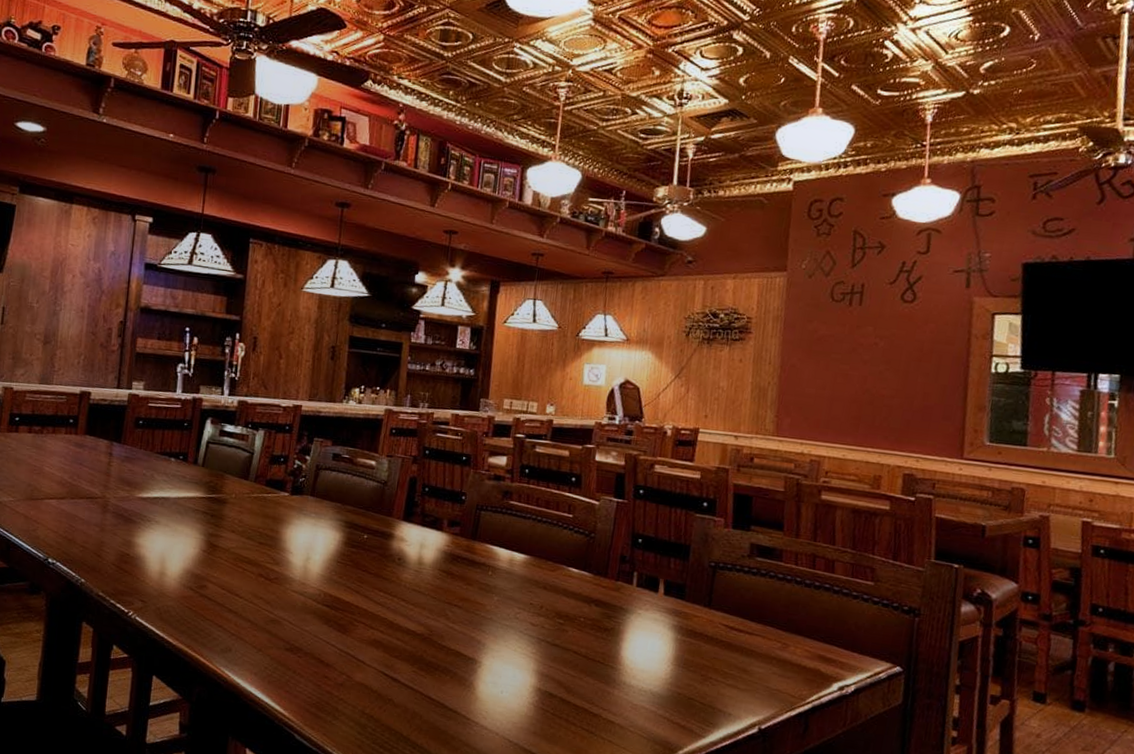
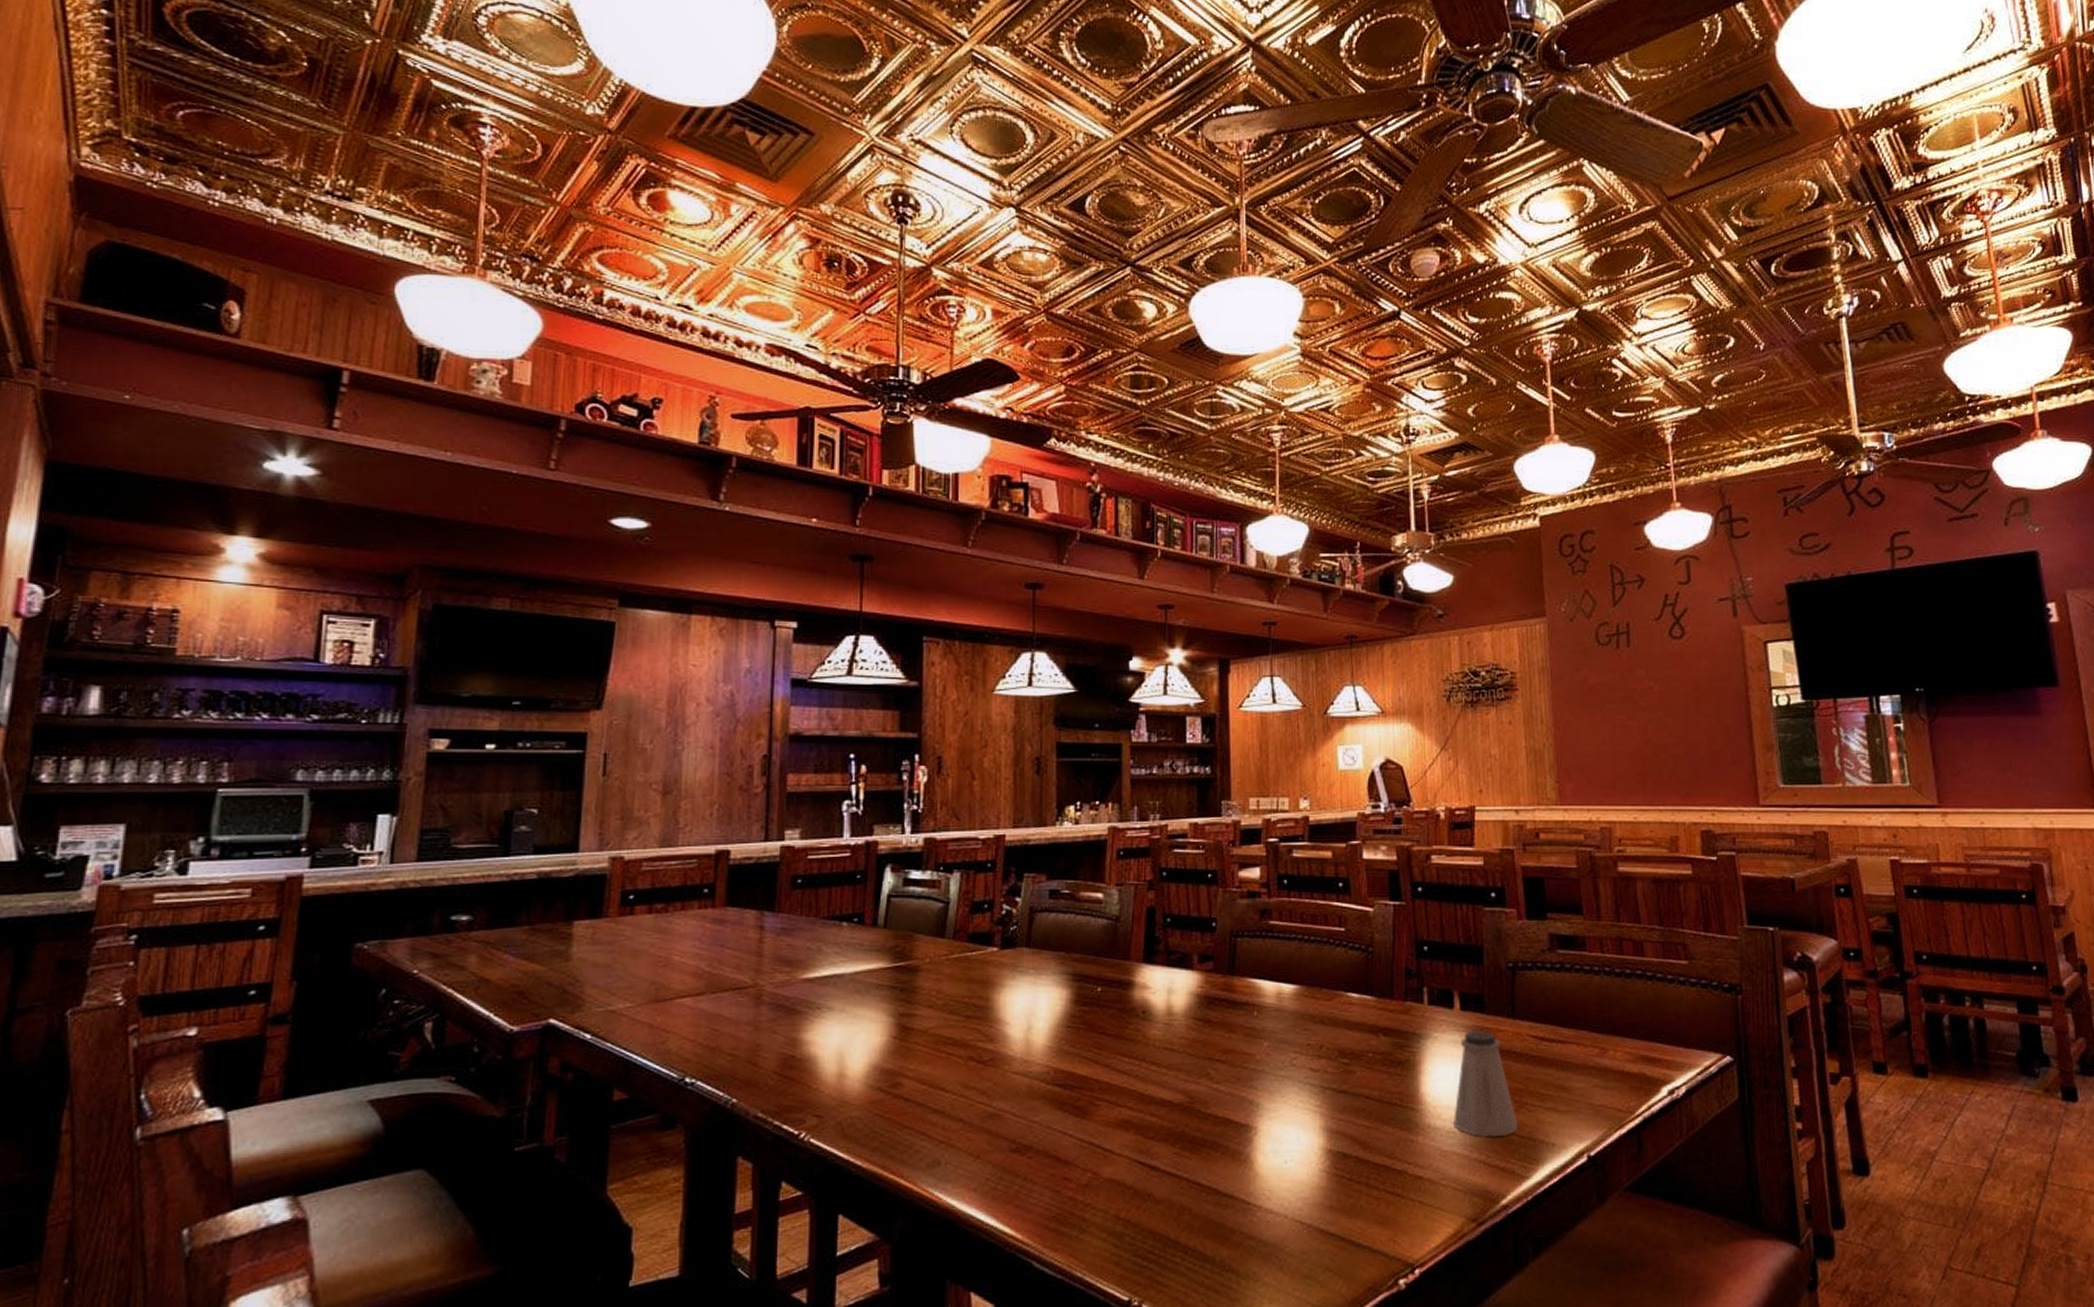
saltshaker: none [645,613,701,701] -> present [1453,1031,1517,1137]

